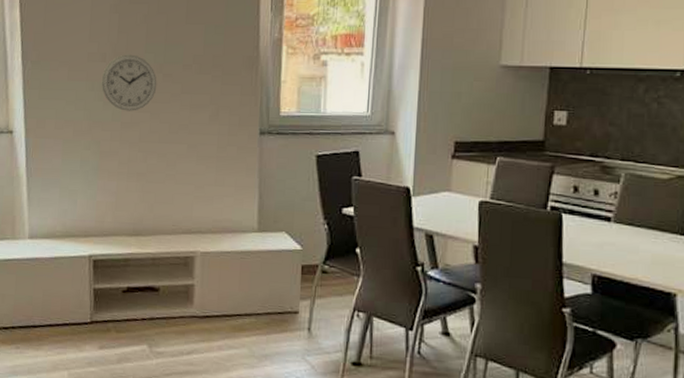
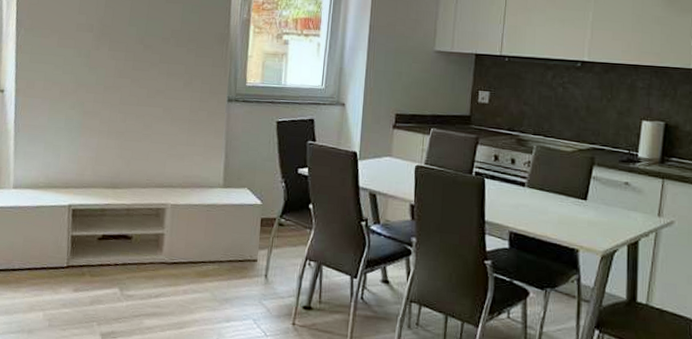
wall clock: present [101,54,157,111] -> none [87,26,138,77]

